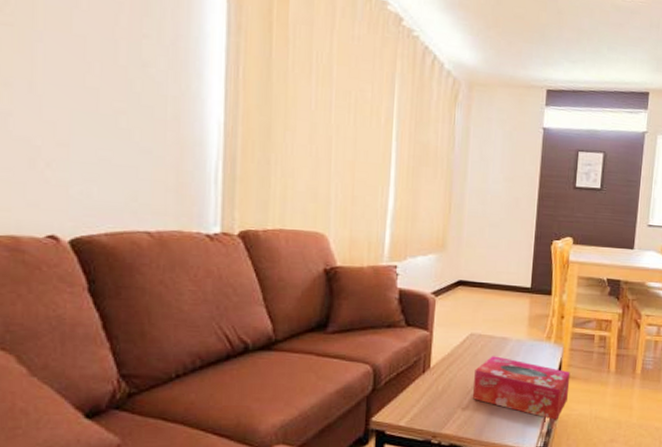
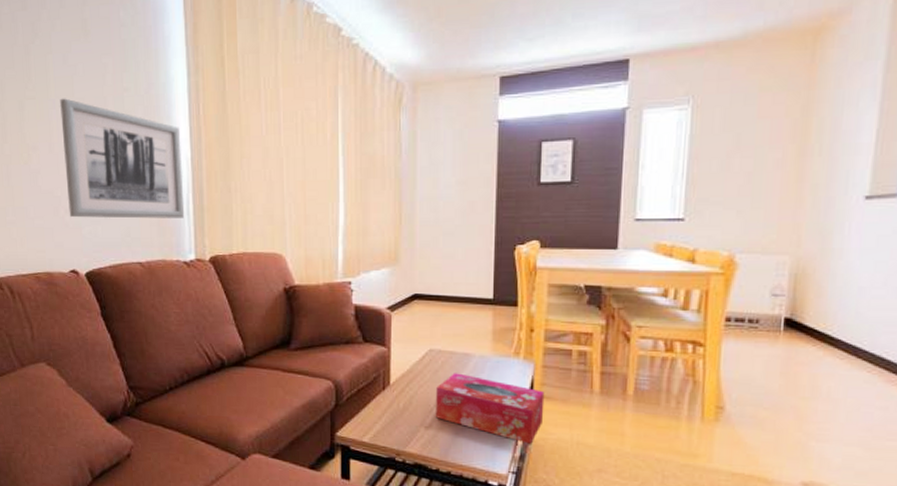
wall art: none [50,31,213,187] -> present [60,98,184,219]

